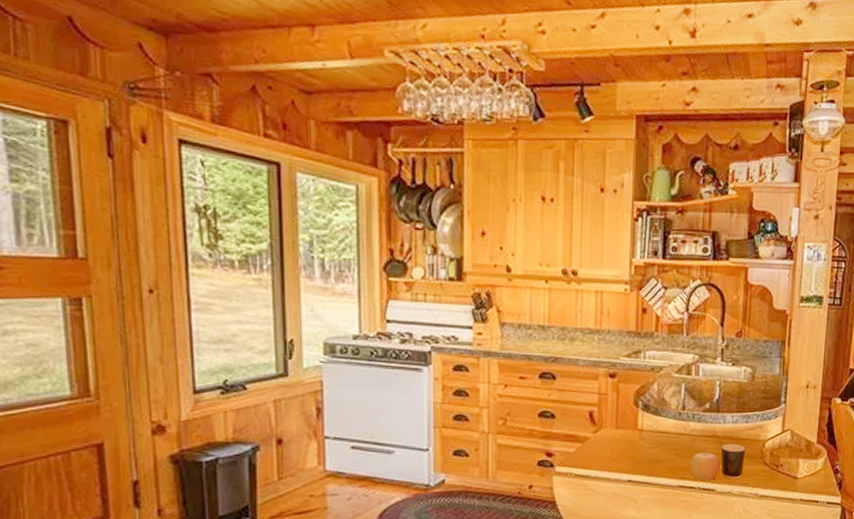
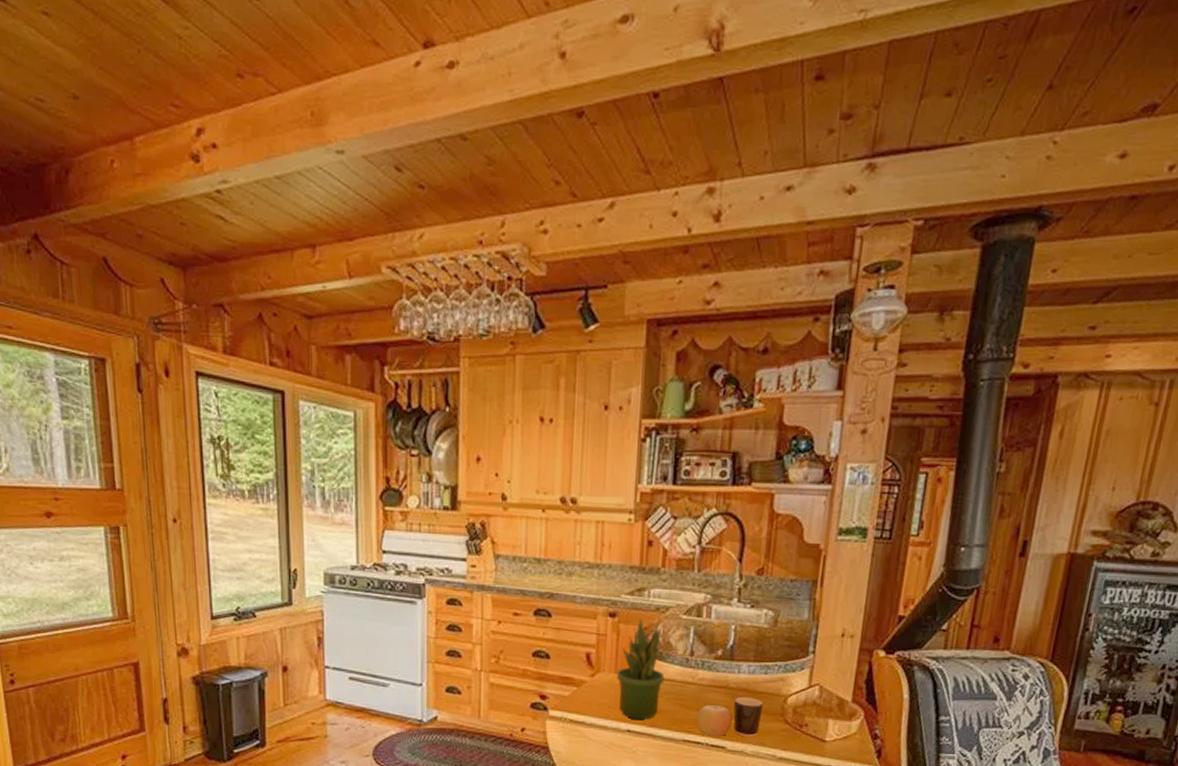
planter: none [618,377,661,470] -> present [617,618,665,720]

